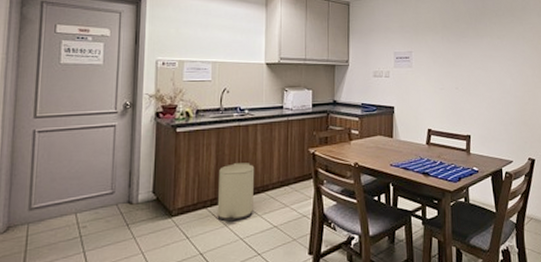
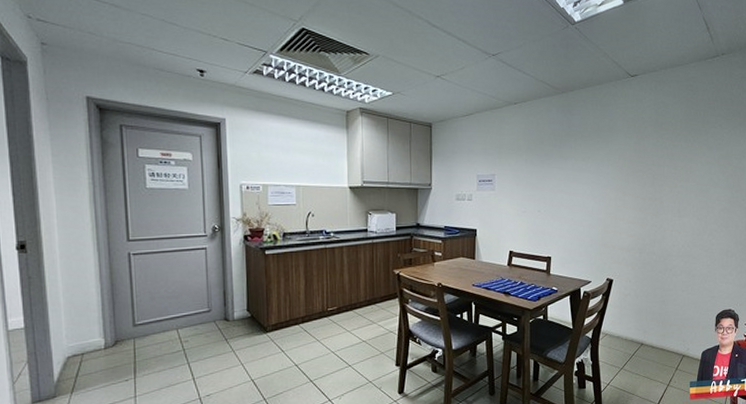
pedal bin: present [217,163,255,222] -> none [308,283,343,337]

